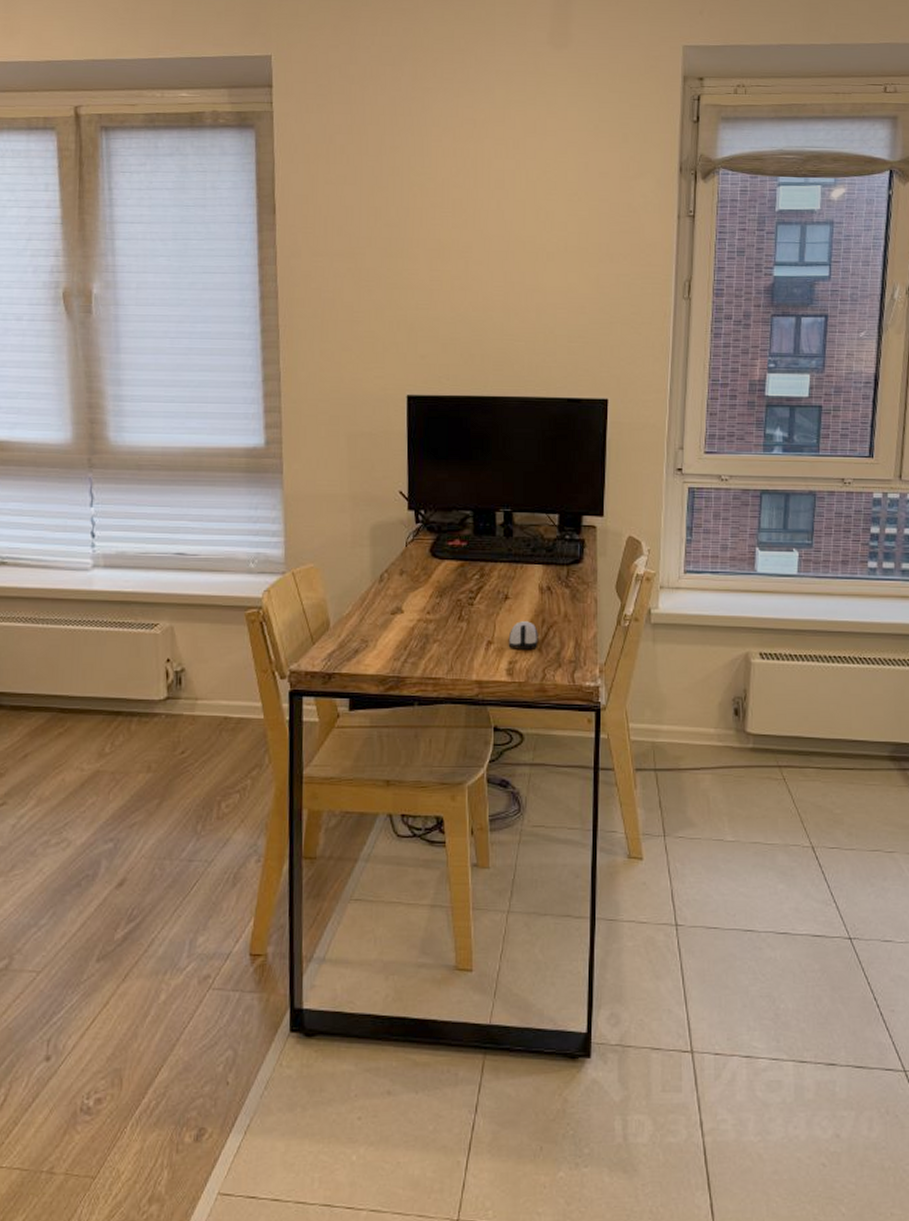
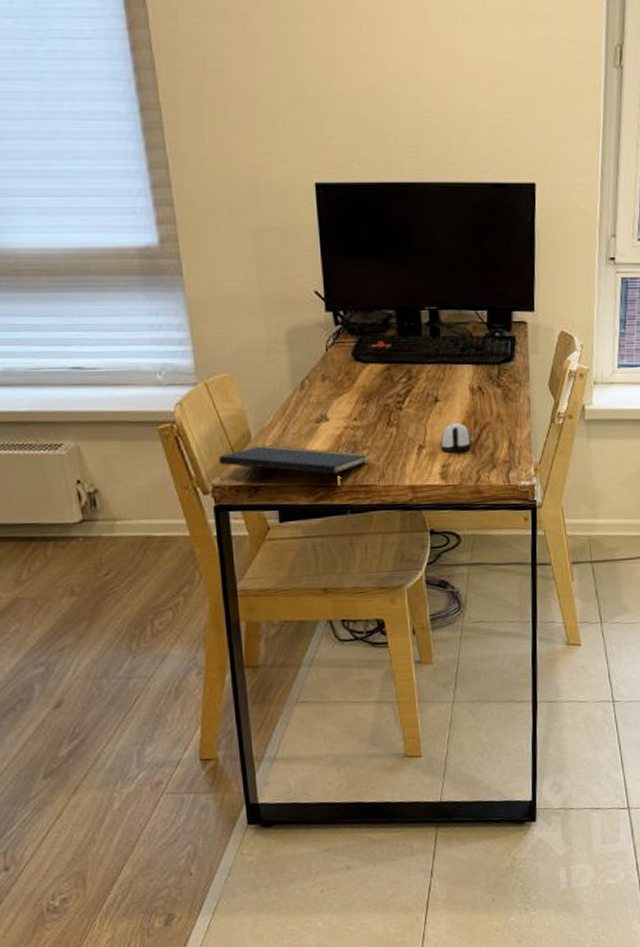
notepad: none [298,633,440,681] -> present [219,444,370,490]

